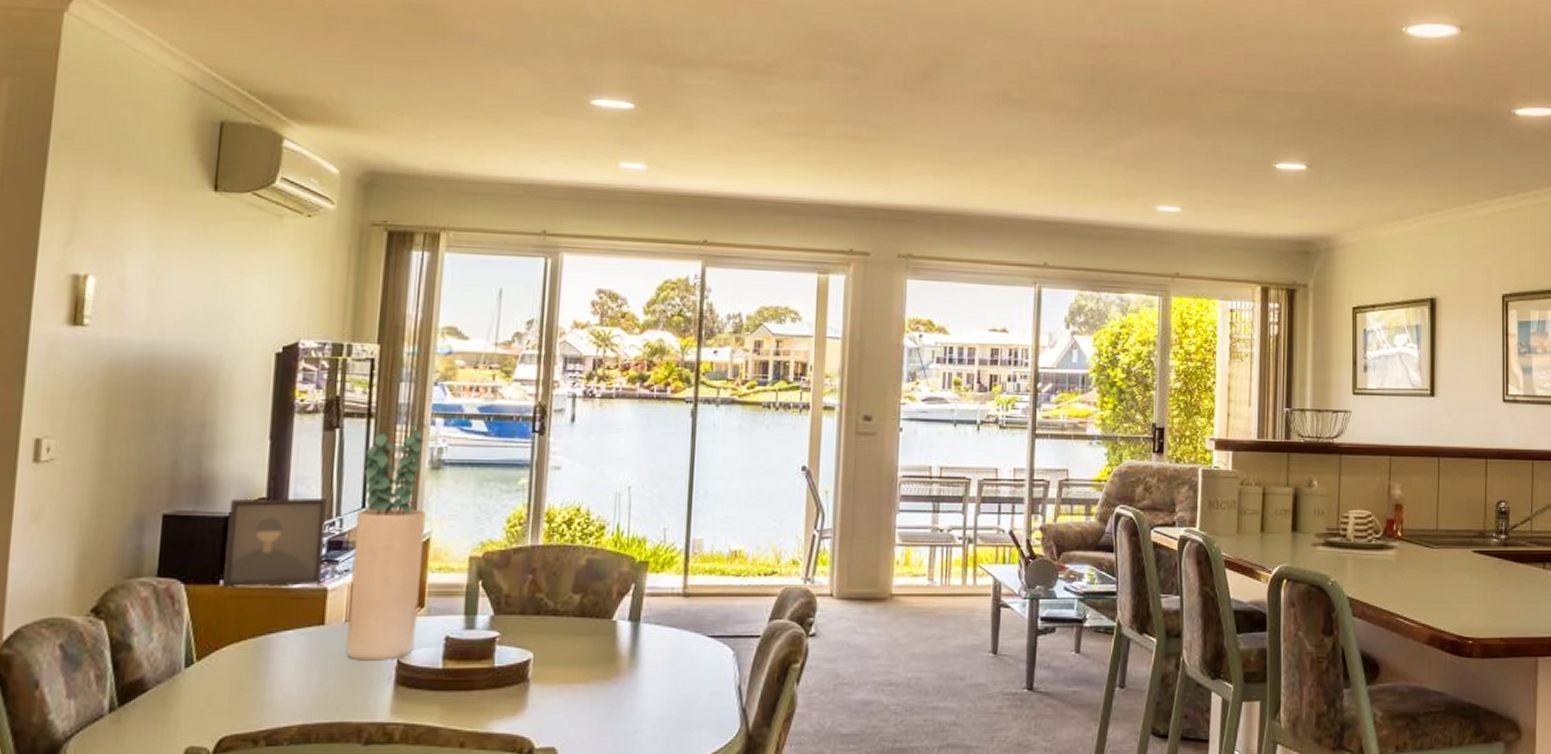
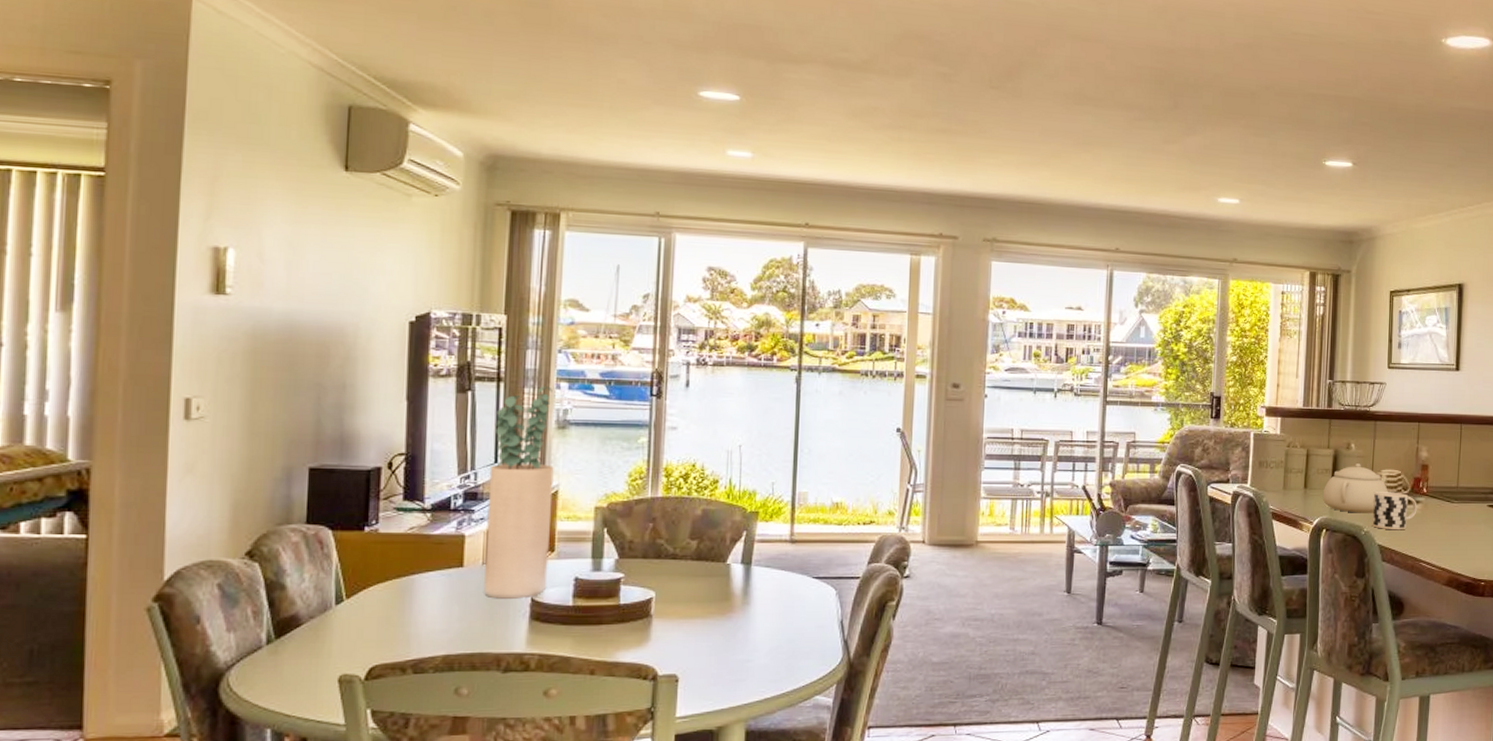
picture frame: present [223,498,328,586] -> none [368,454,463,533]
teapot: none [1282,503,1357,561] -> present [1322,463,1388,513]
cup: none [1340,536,1391,580] -> present [1372,492,1417,530]

